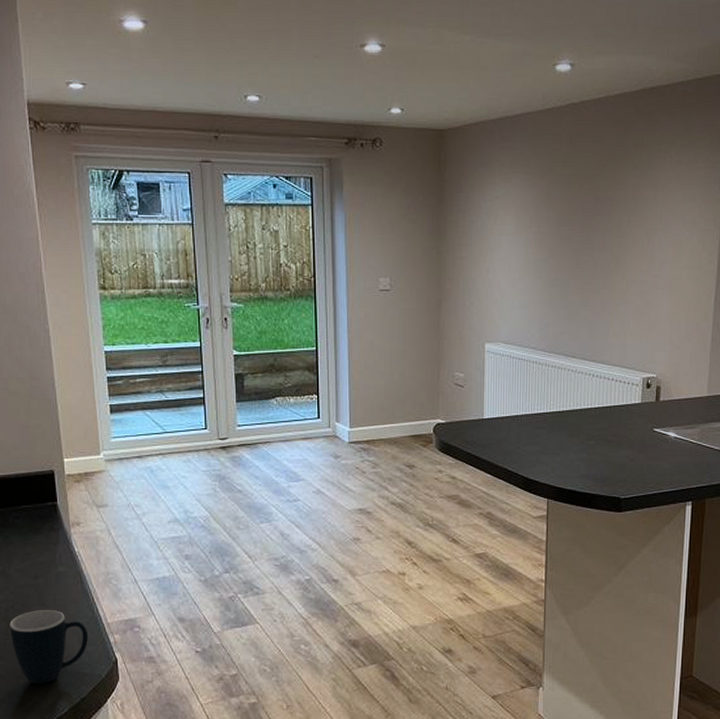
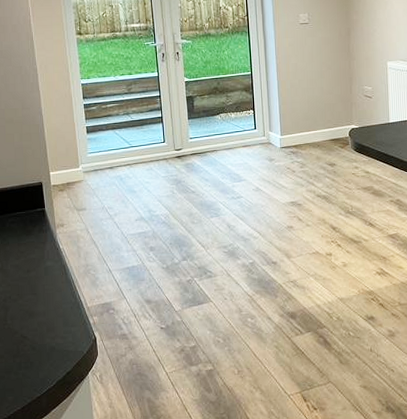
mug: present [9,610,89,684] -> none [7,298,72,362]

